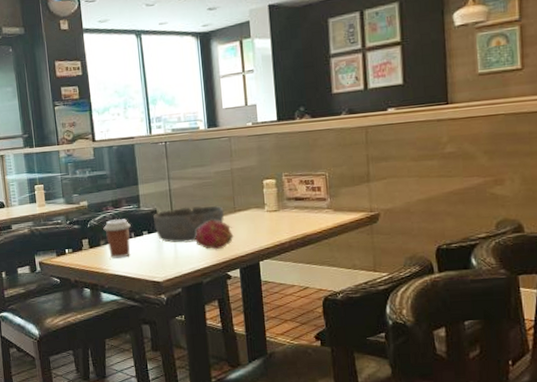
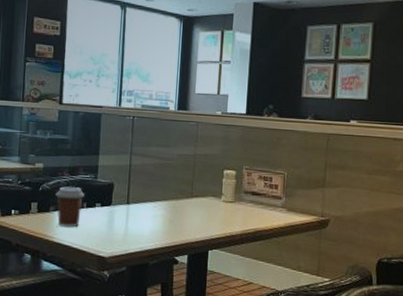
bowl: present [153,205,225,243] -> none [108,184,181,222]
fruit: present [195,219,234,250] -> none [147,201,187,232]

